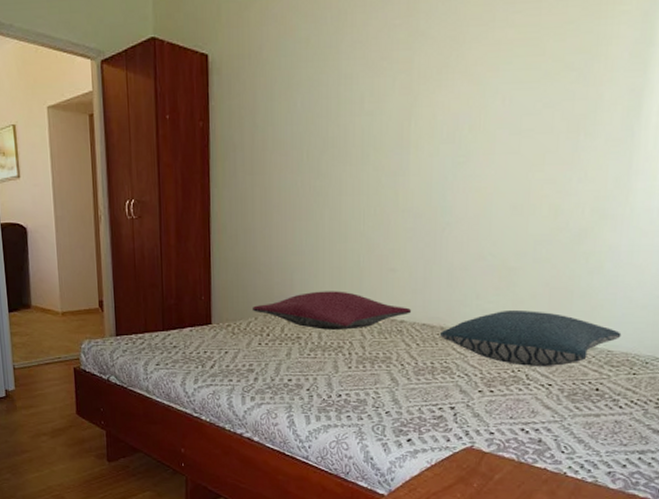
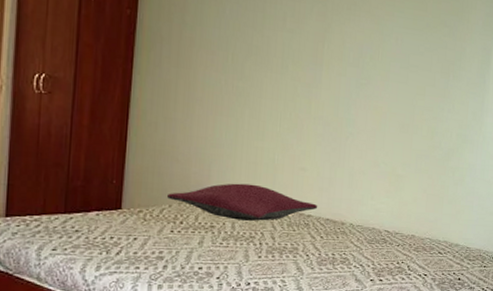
pillow: present [439,311,622,367] -> none [340,211,476,260]

